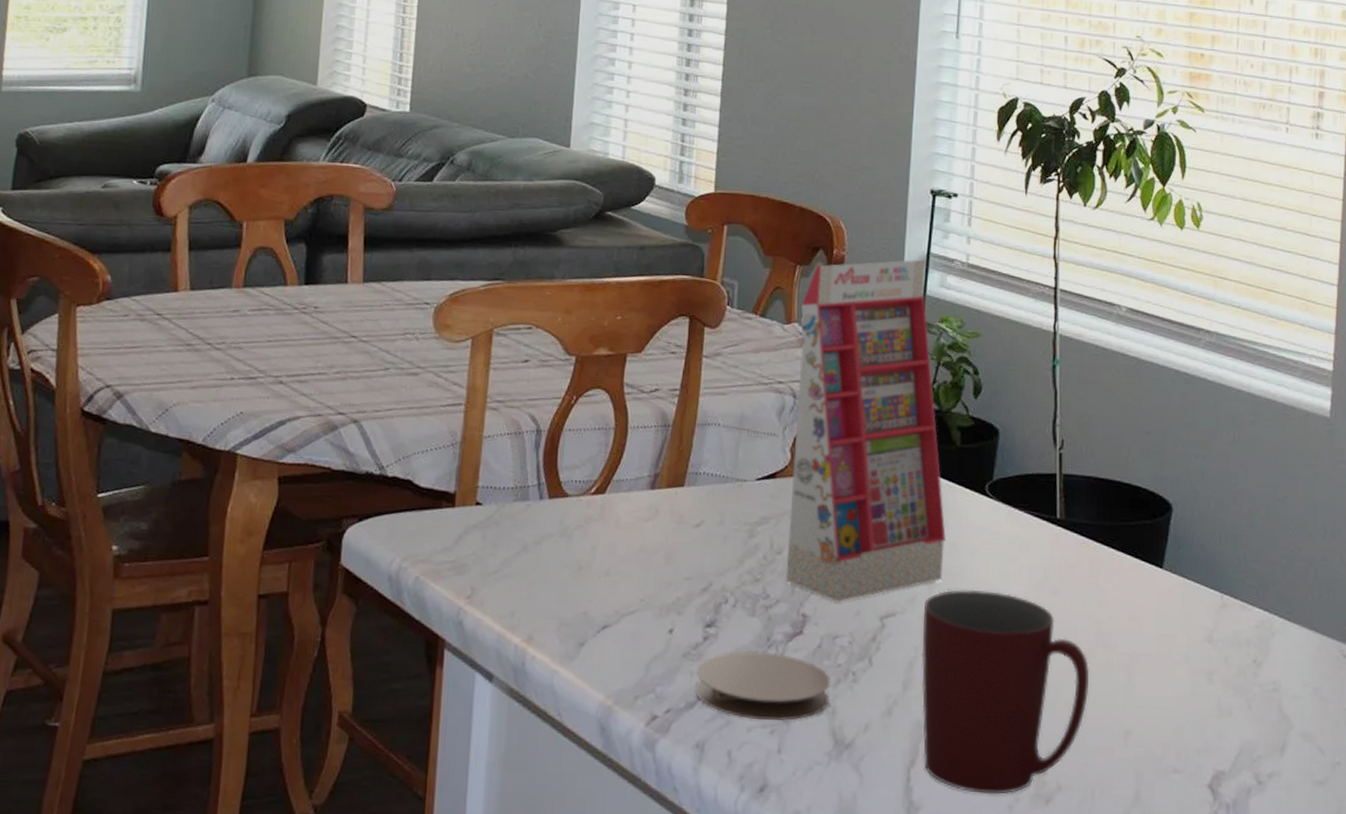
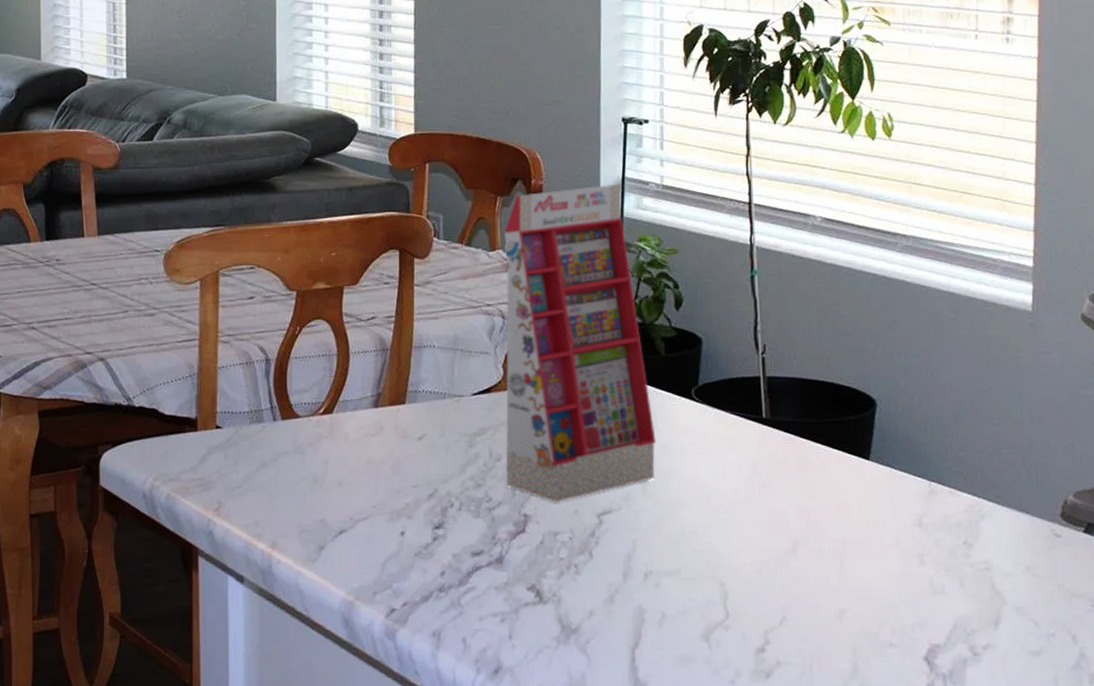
coaster: present [694,651,831,722] -> none [428,549,555,611]
mug: present [921,589,1090,795] -> none [638,486,803,671]

